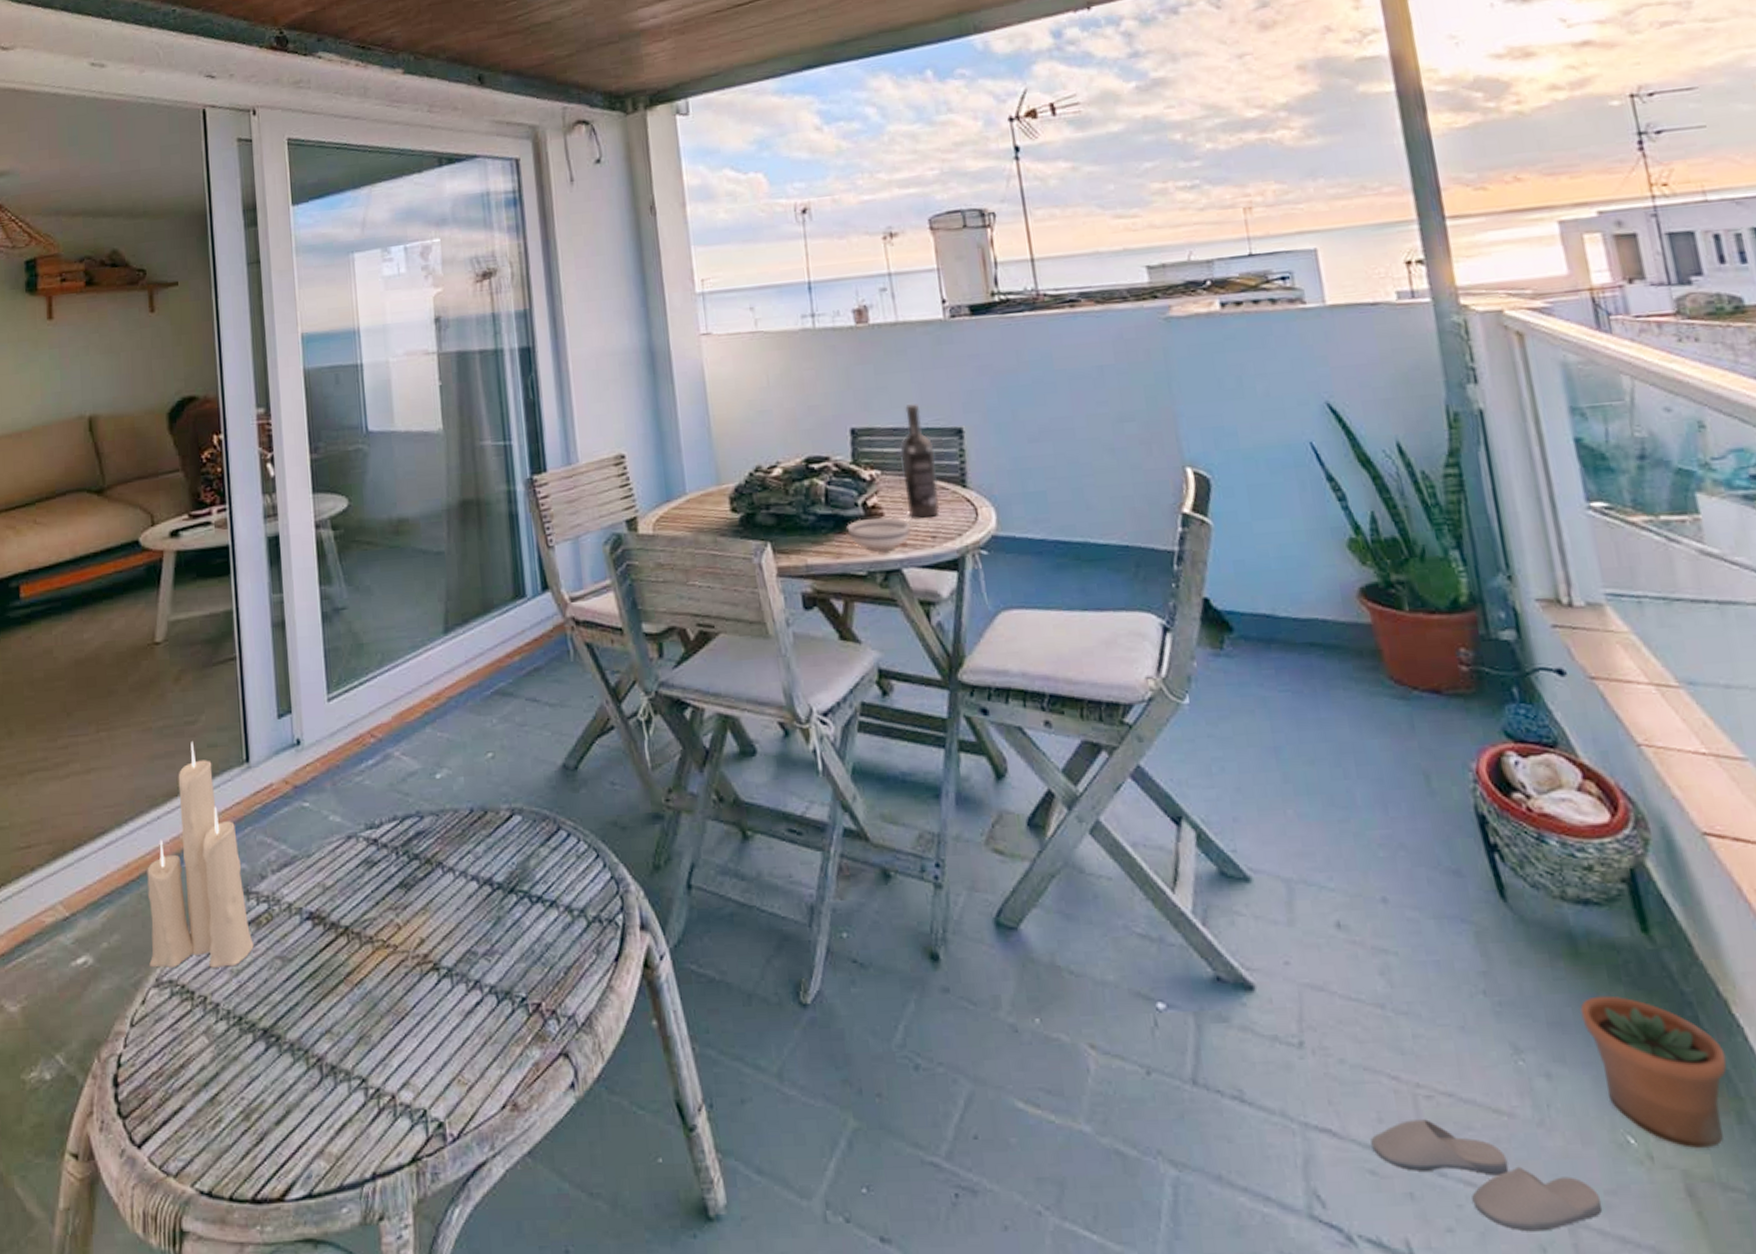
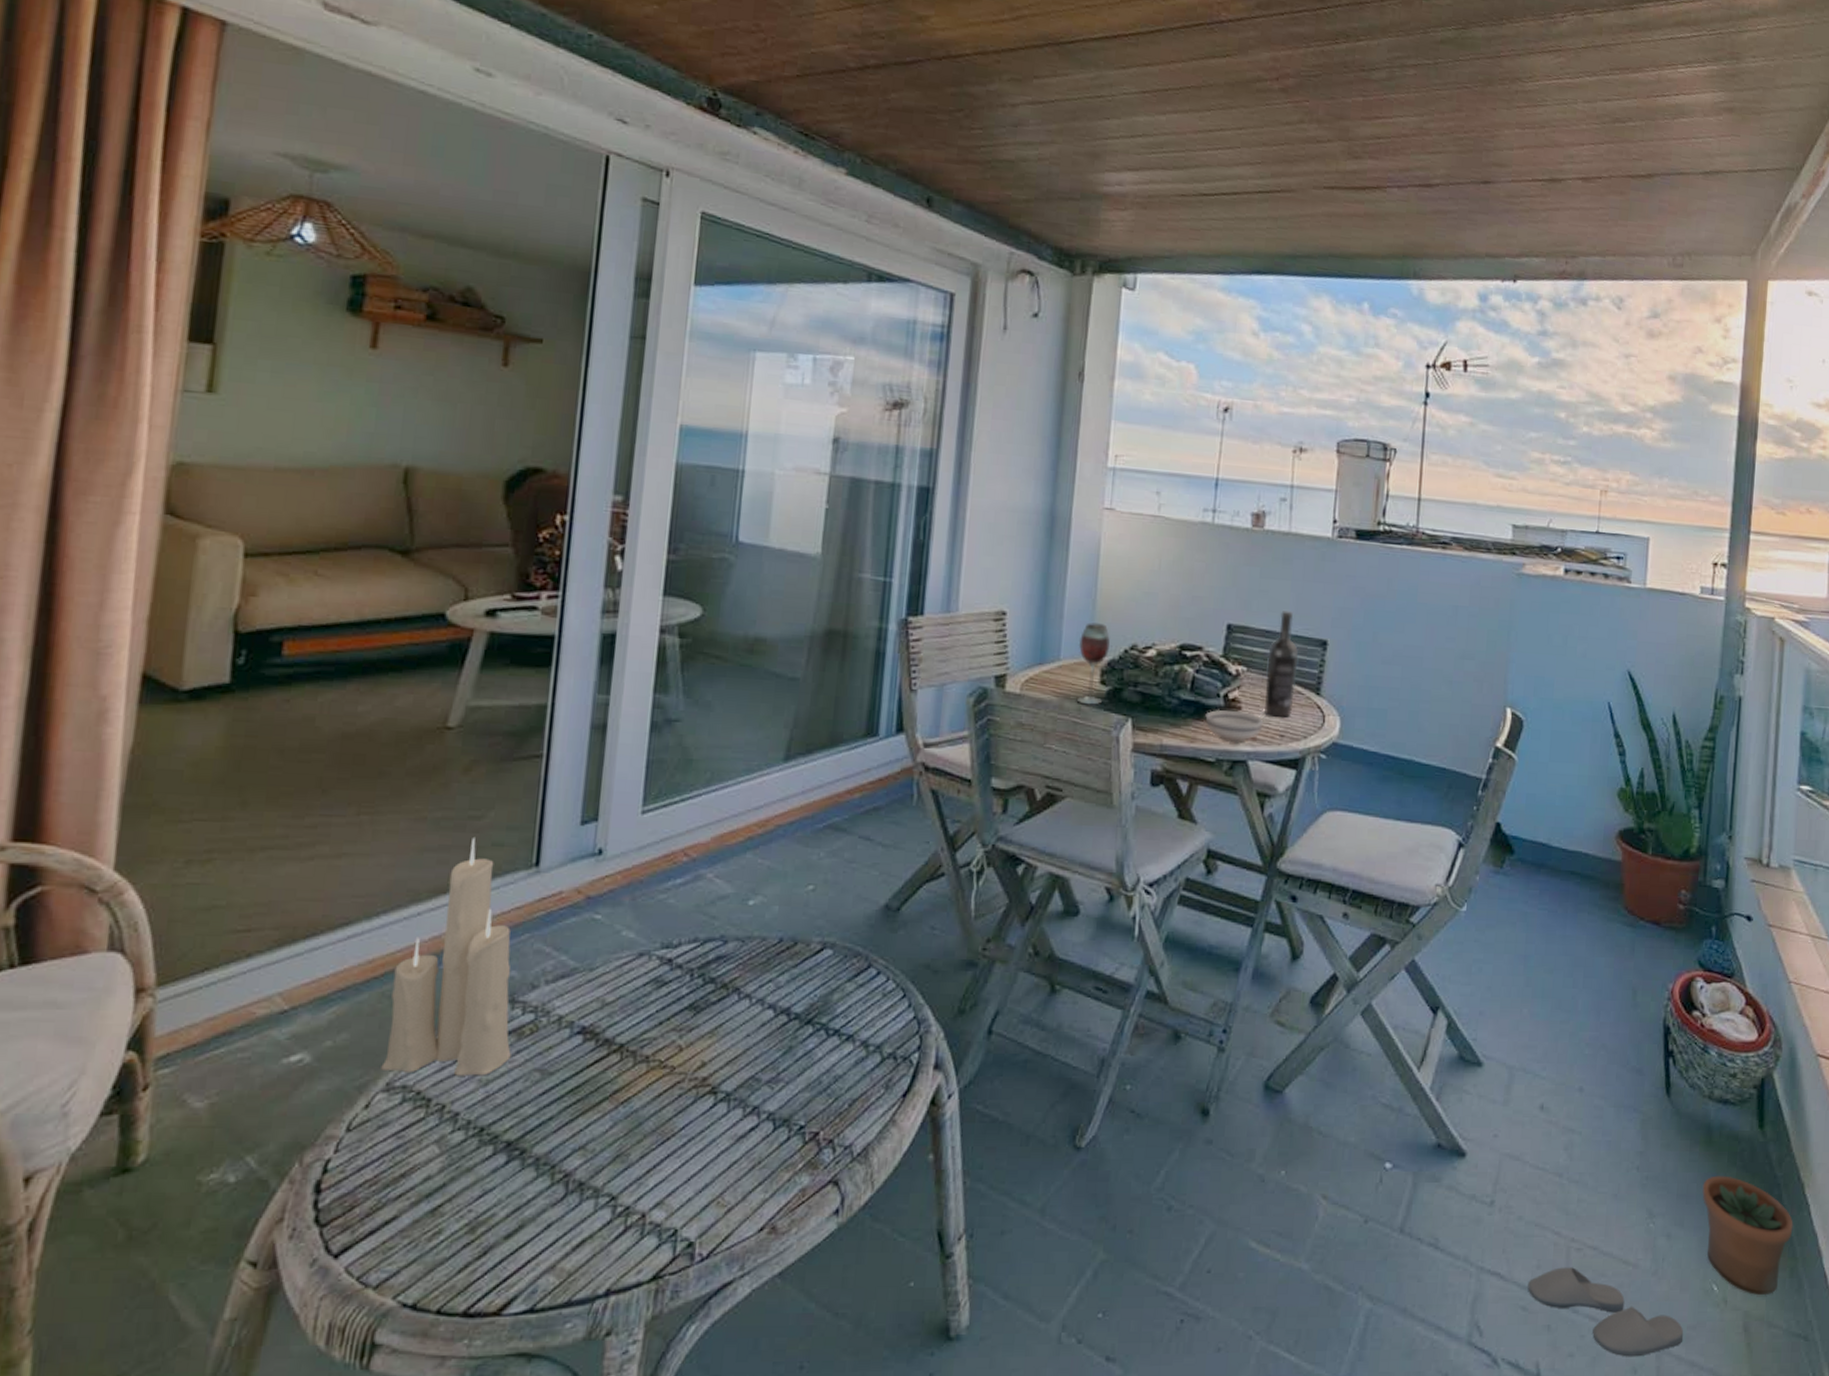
wineglass: none [701,450,738,535] -> present [1077,622,1110,705]

